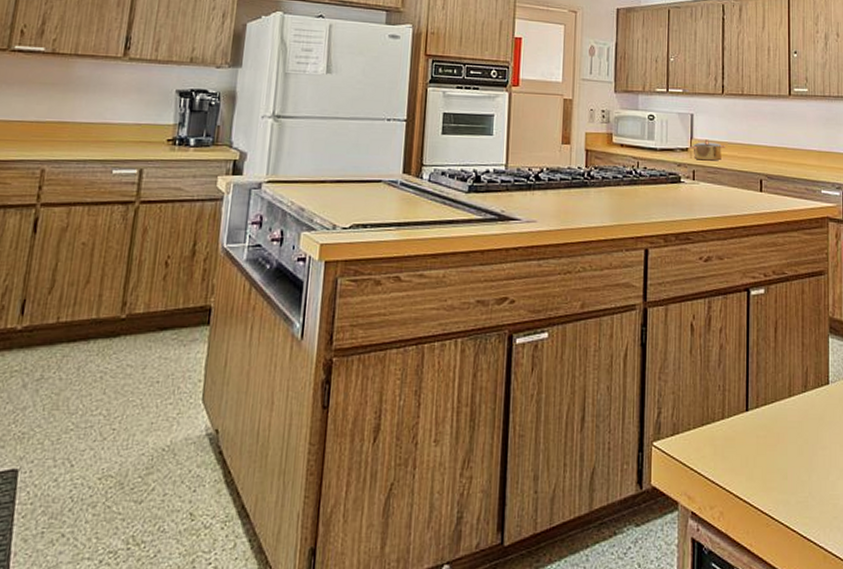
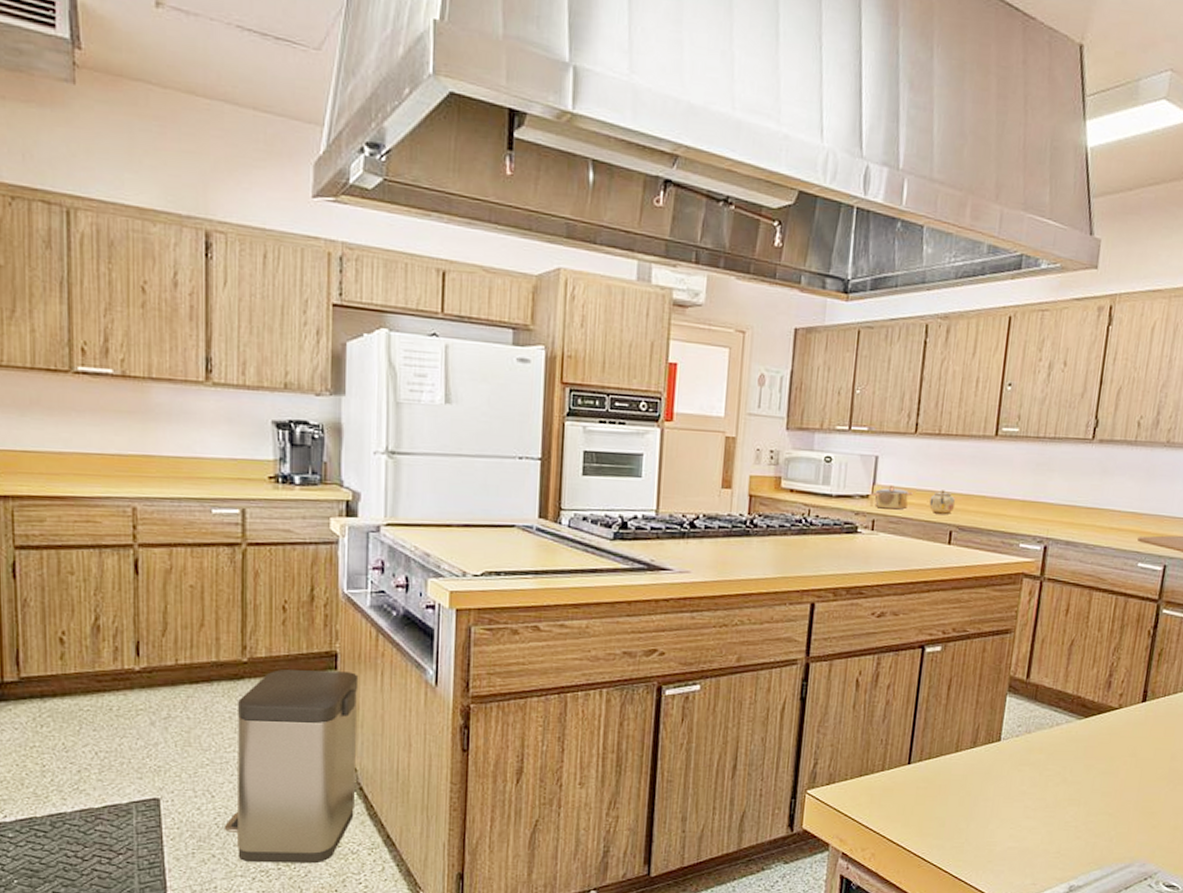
pedal bin: none [77,326,229,542] -> present [223,669,359,864]
teapot: none [740,143,763,164] -> present [929,490,956,514]

